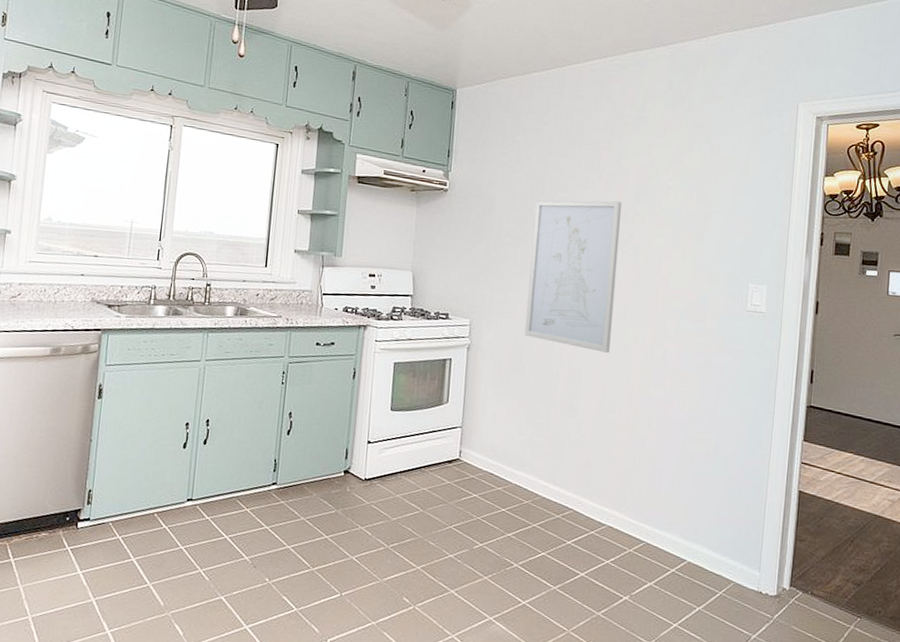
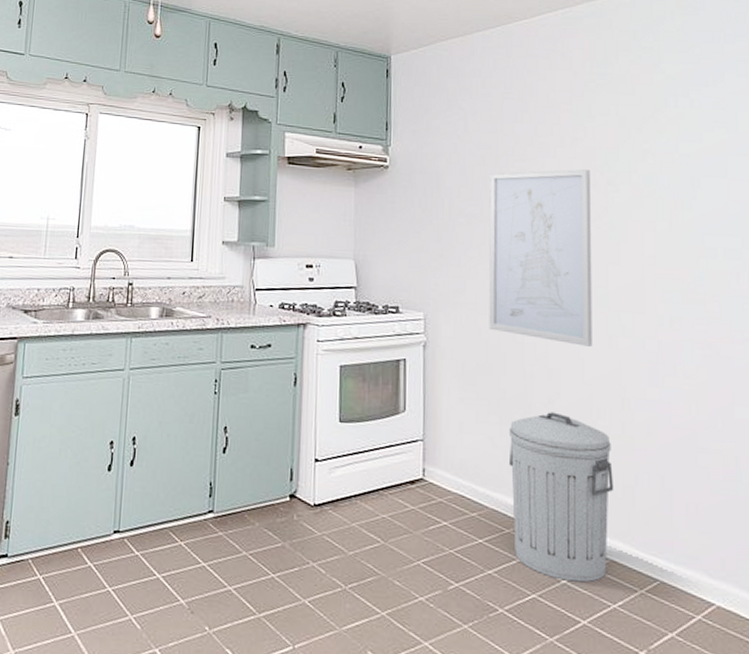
trash can: none [531,406,617,543] -> present [508,412,614,583]

